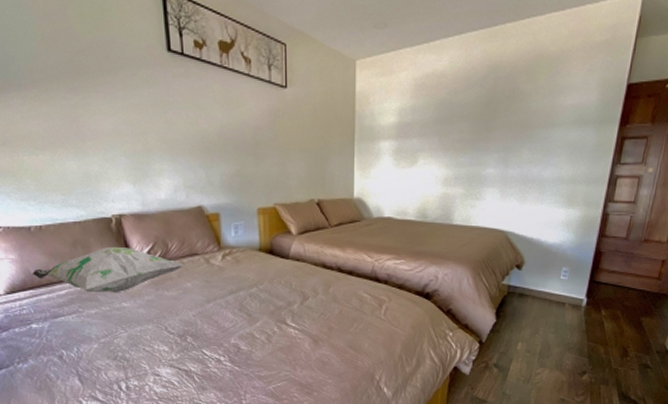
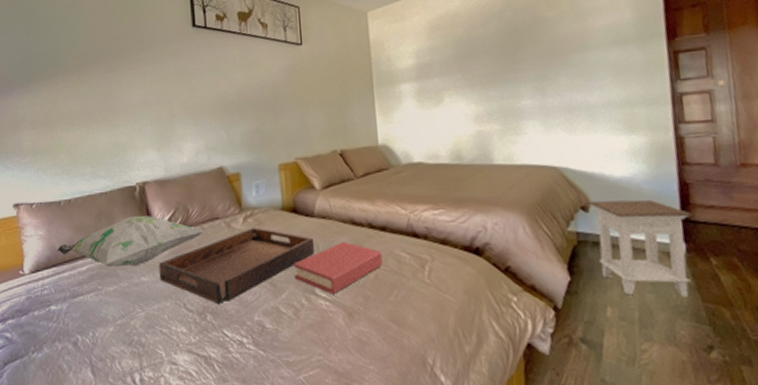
serving tray: none [139,265,287,328] -> present [159,227,314,304]
hardback book: none [268,282,347,324] -> present [293,241,383,294]
nightstand: none [520,261,598,337] -> present [588,199,692,297]

